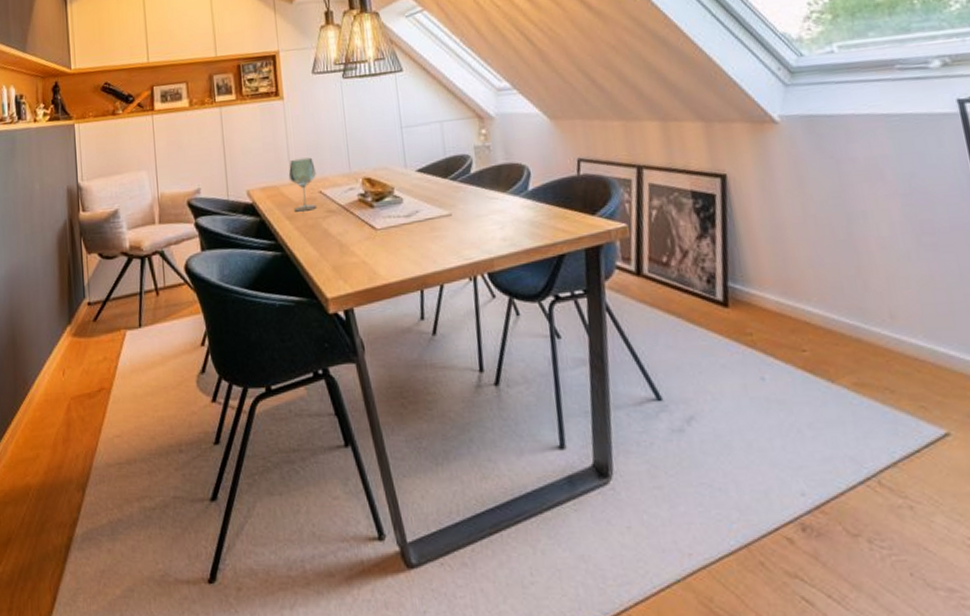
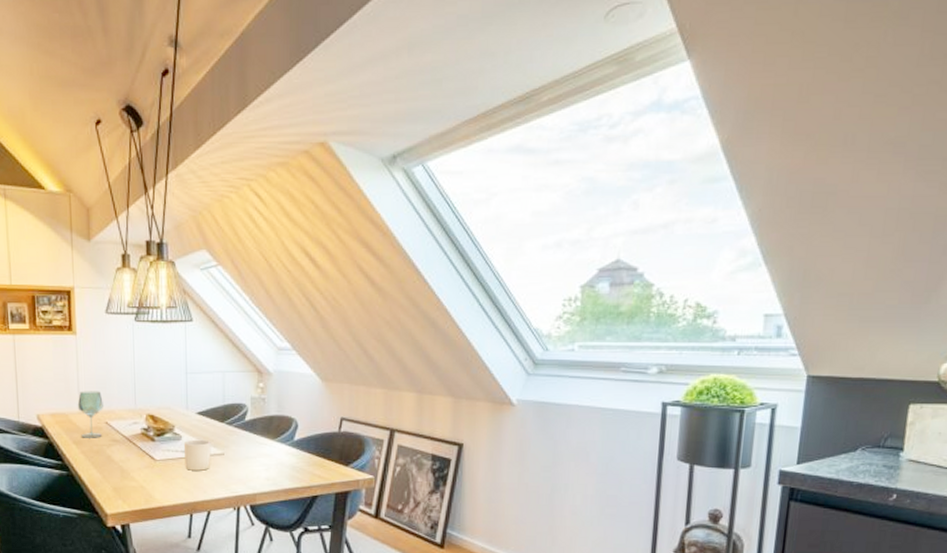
mug: none [405,200,438,238] -> present [183,439,211,471]

